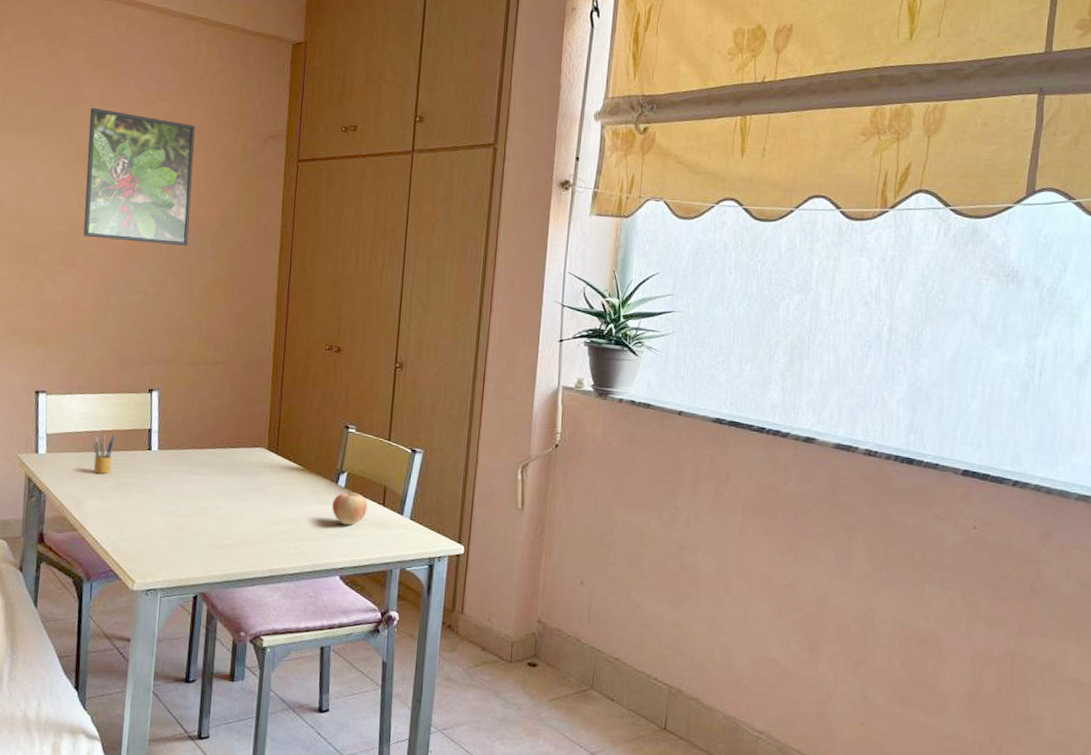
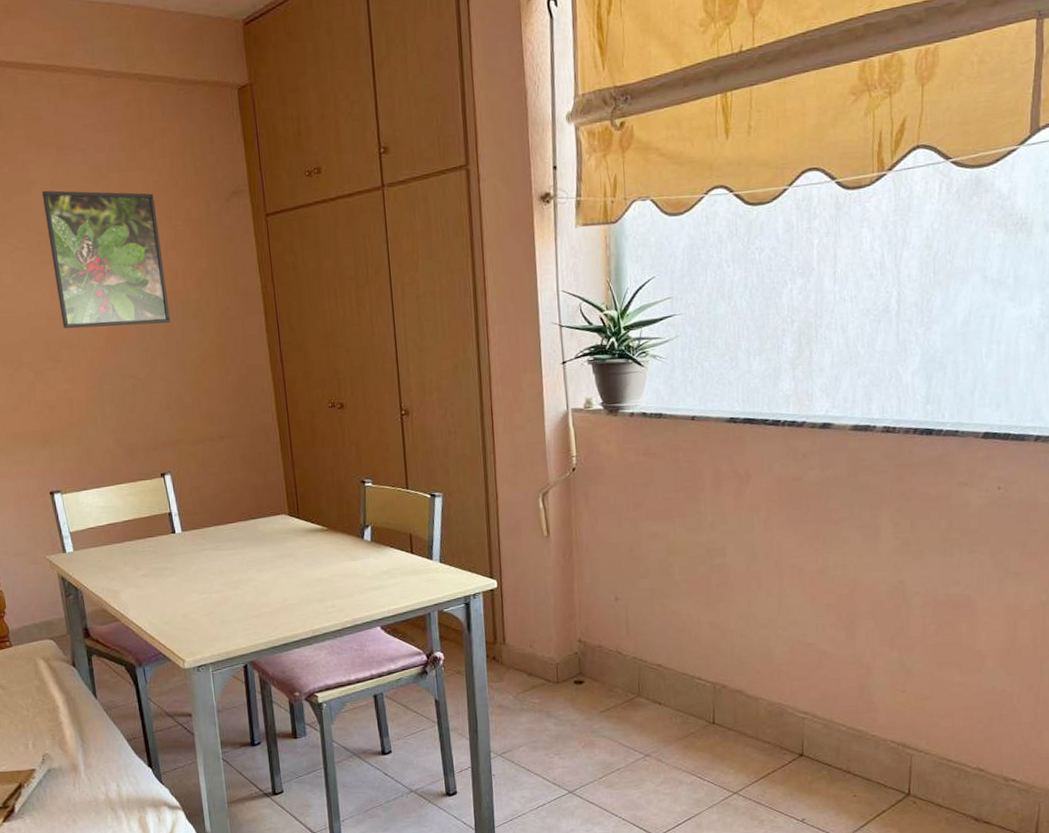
pencil box: present [93,432,115,474] -> none [117,522,141,563]
apple: present [332,489,368,525] -> none [361,542,397,577]

